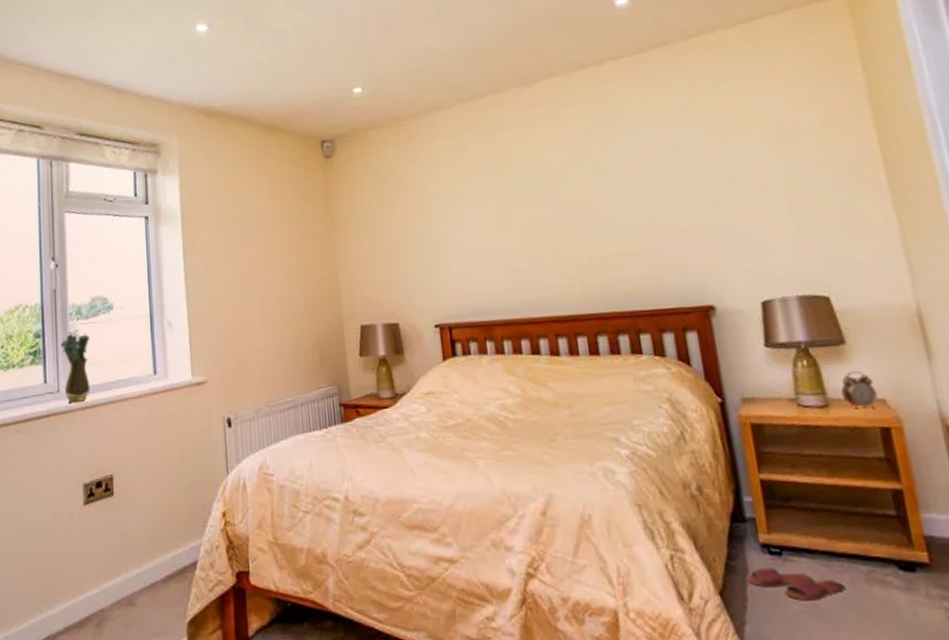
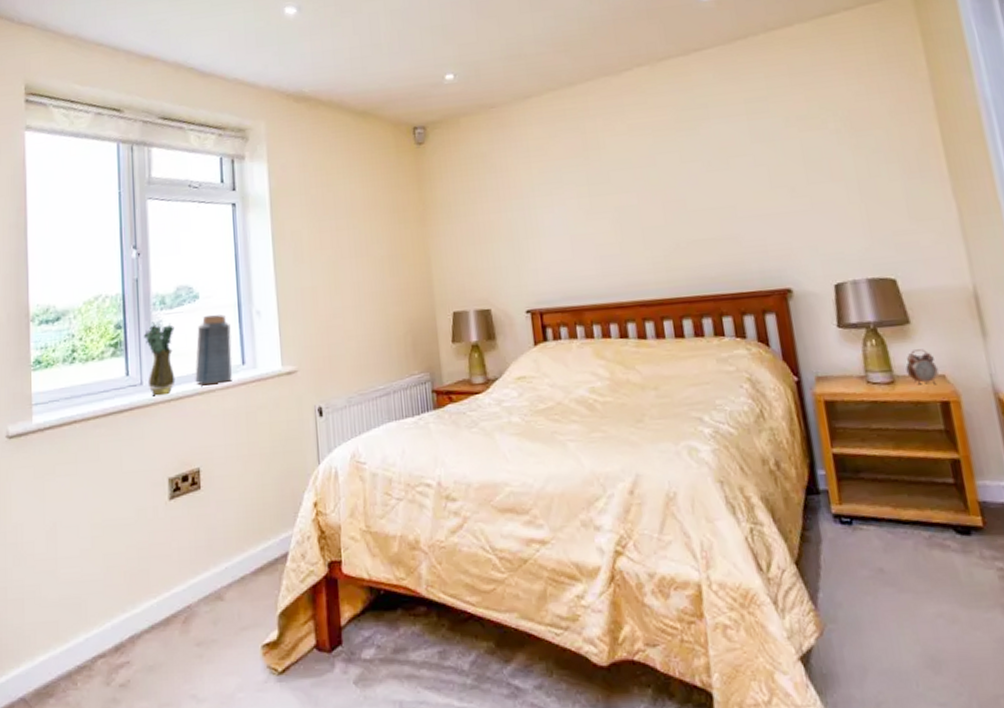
vase: none [109,325,145,394] -> present [195,314,233,386]
slippers: present [746,567,844,601] -> none [819,536,908,567]

